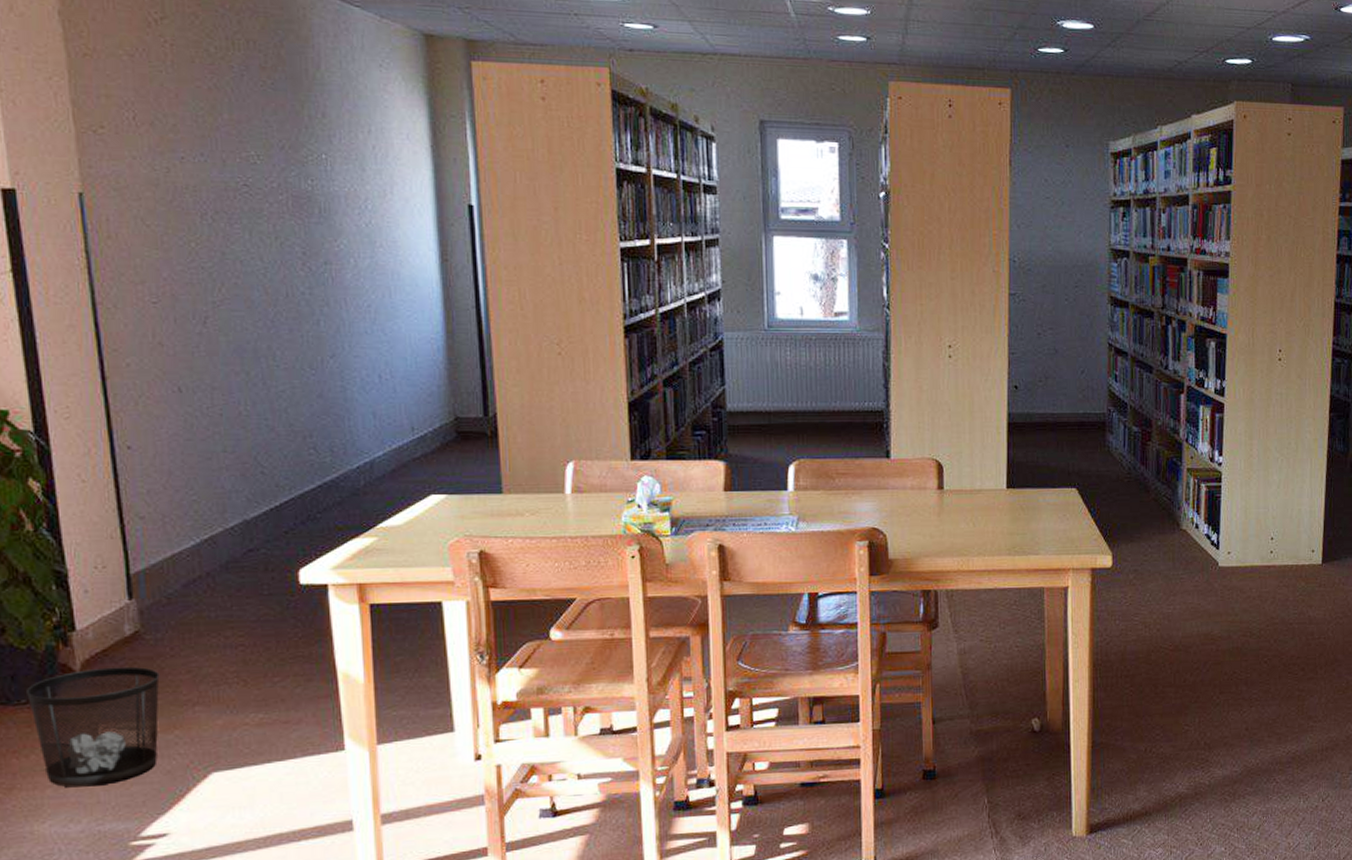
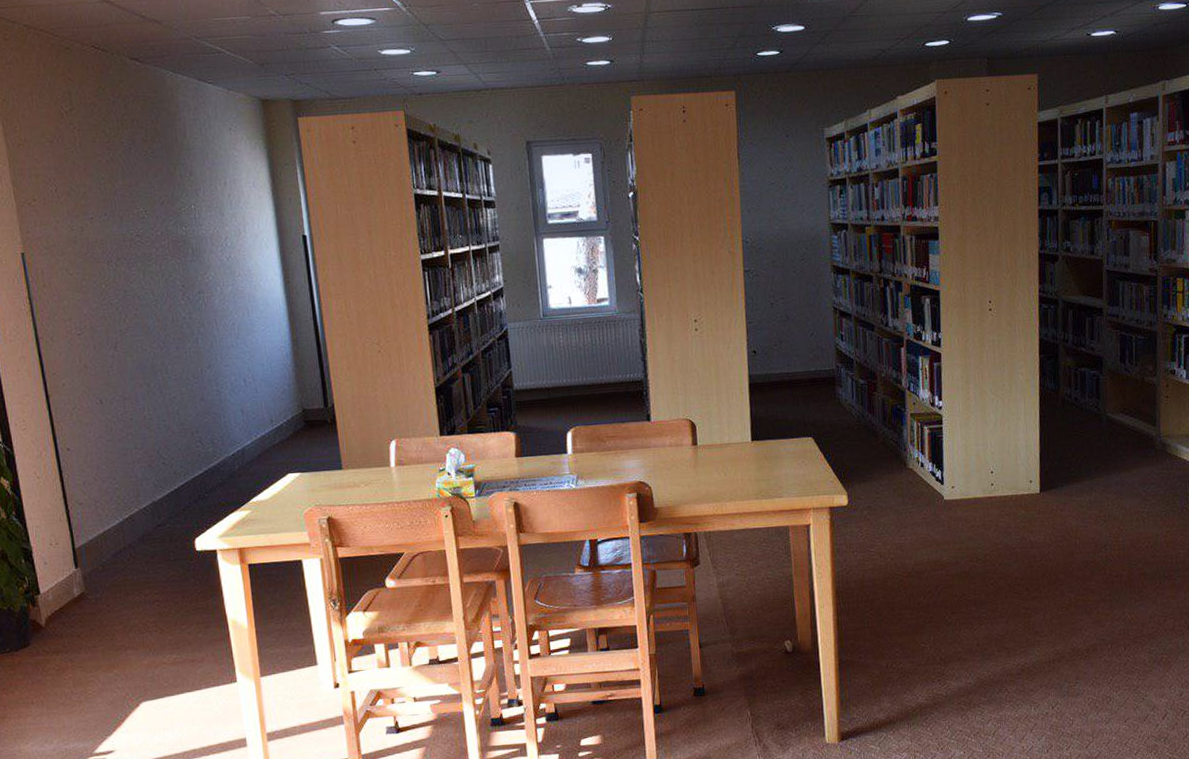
waste bin: present [27,666,160,788] -> none [9,620,103,716]

